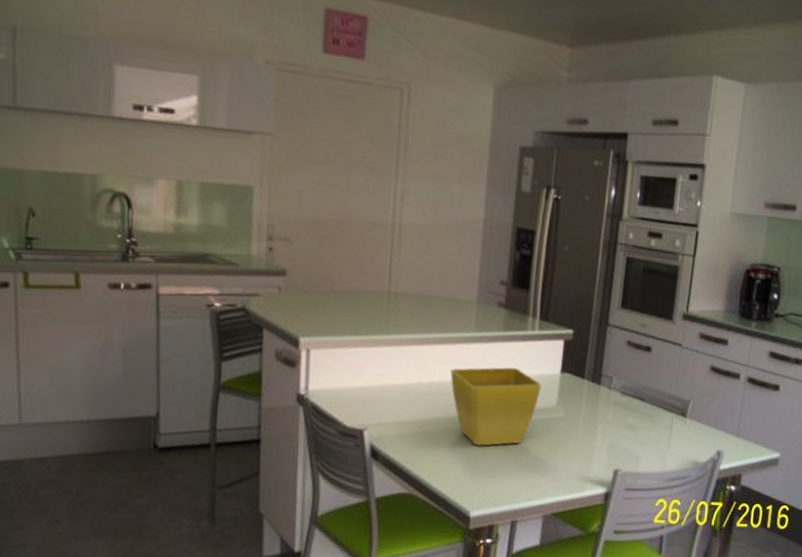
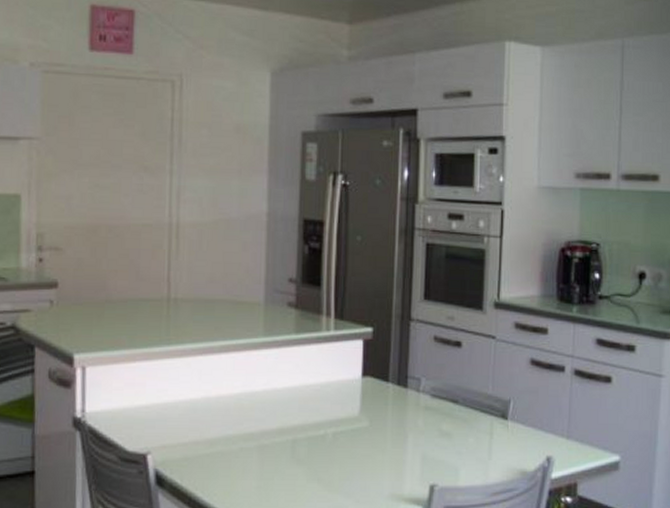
flower pot: present [450,367,542,446] -> none [239,374,341,465]

